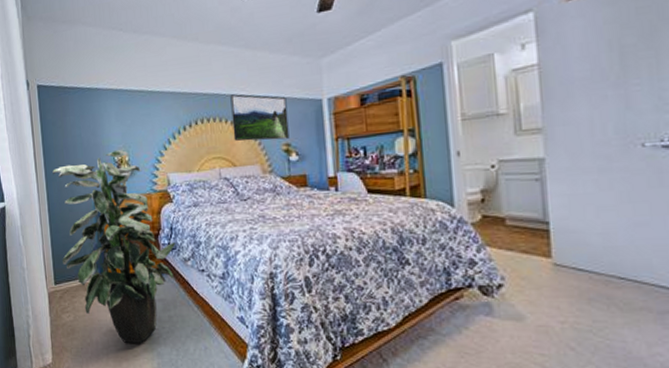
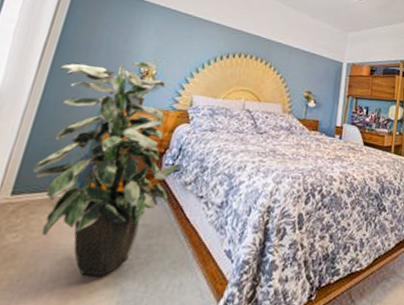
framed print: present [230,94,290,141] -> none [264,40,316,88]

